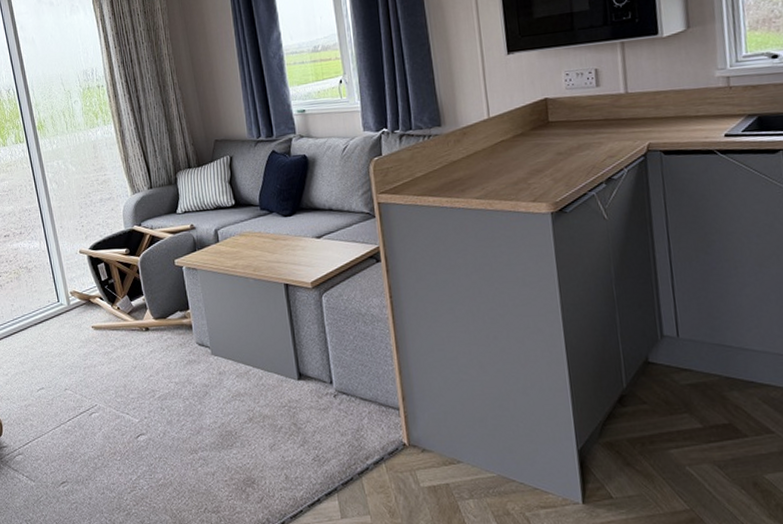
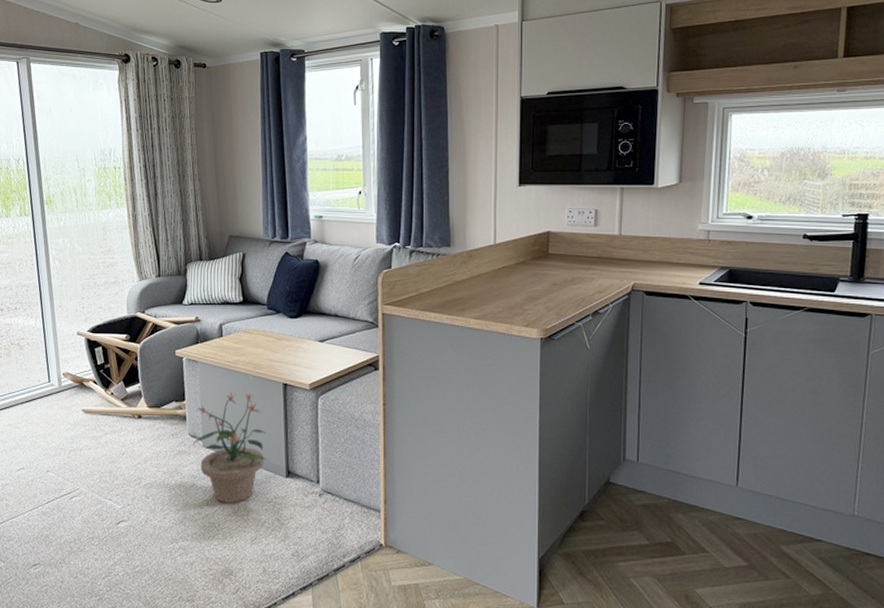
potted plant: none [200,296,278,410] -> present [192,391,268,503]

